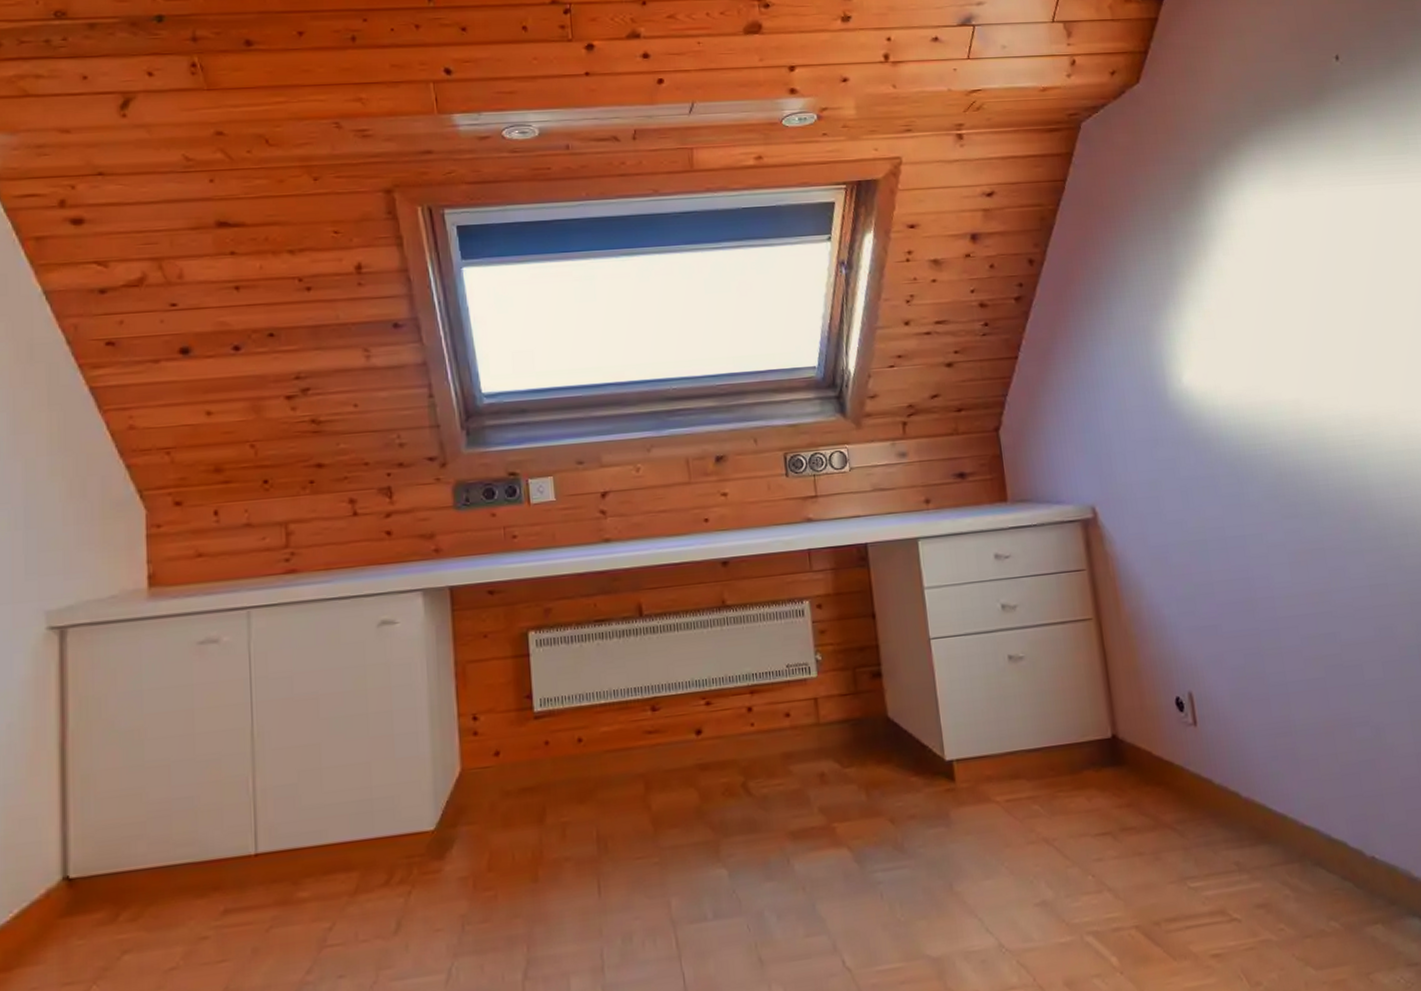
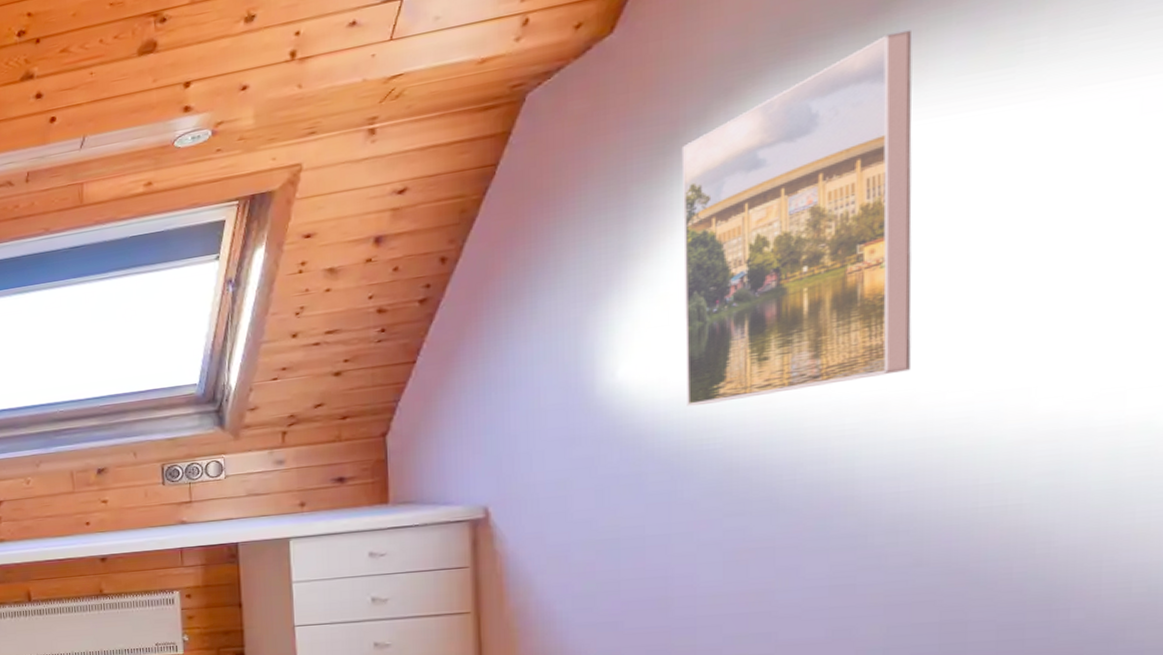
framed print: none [1201,116,1388,413] -> present [681,30,913,406]

